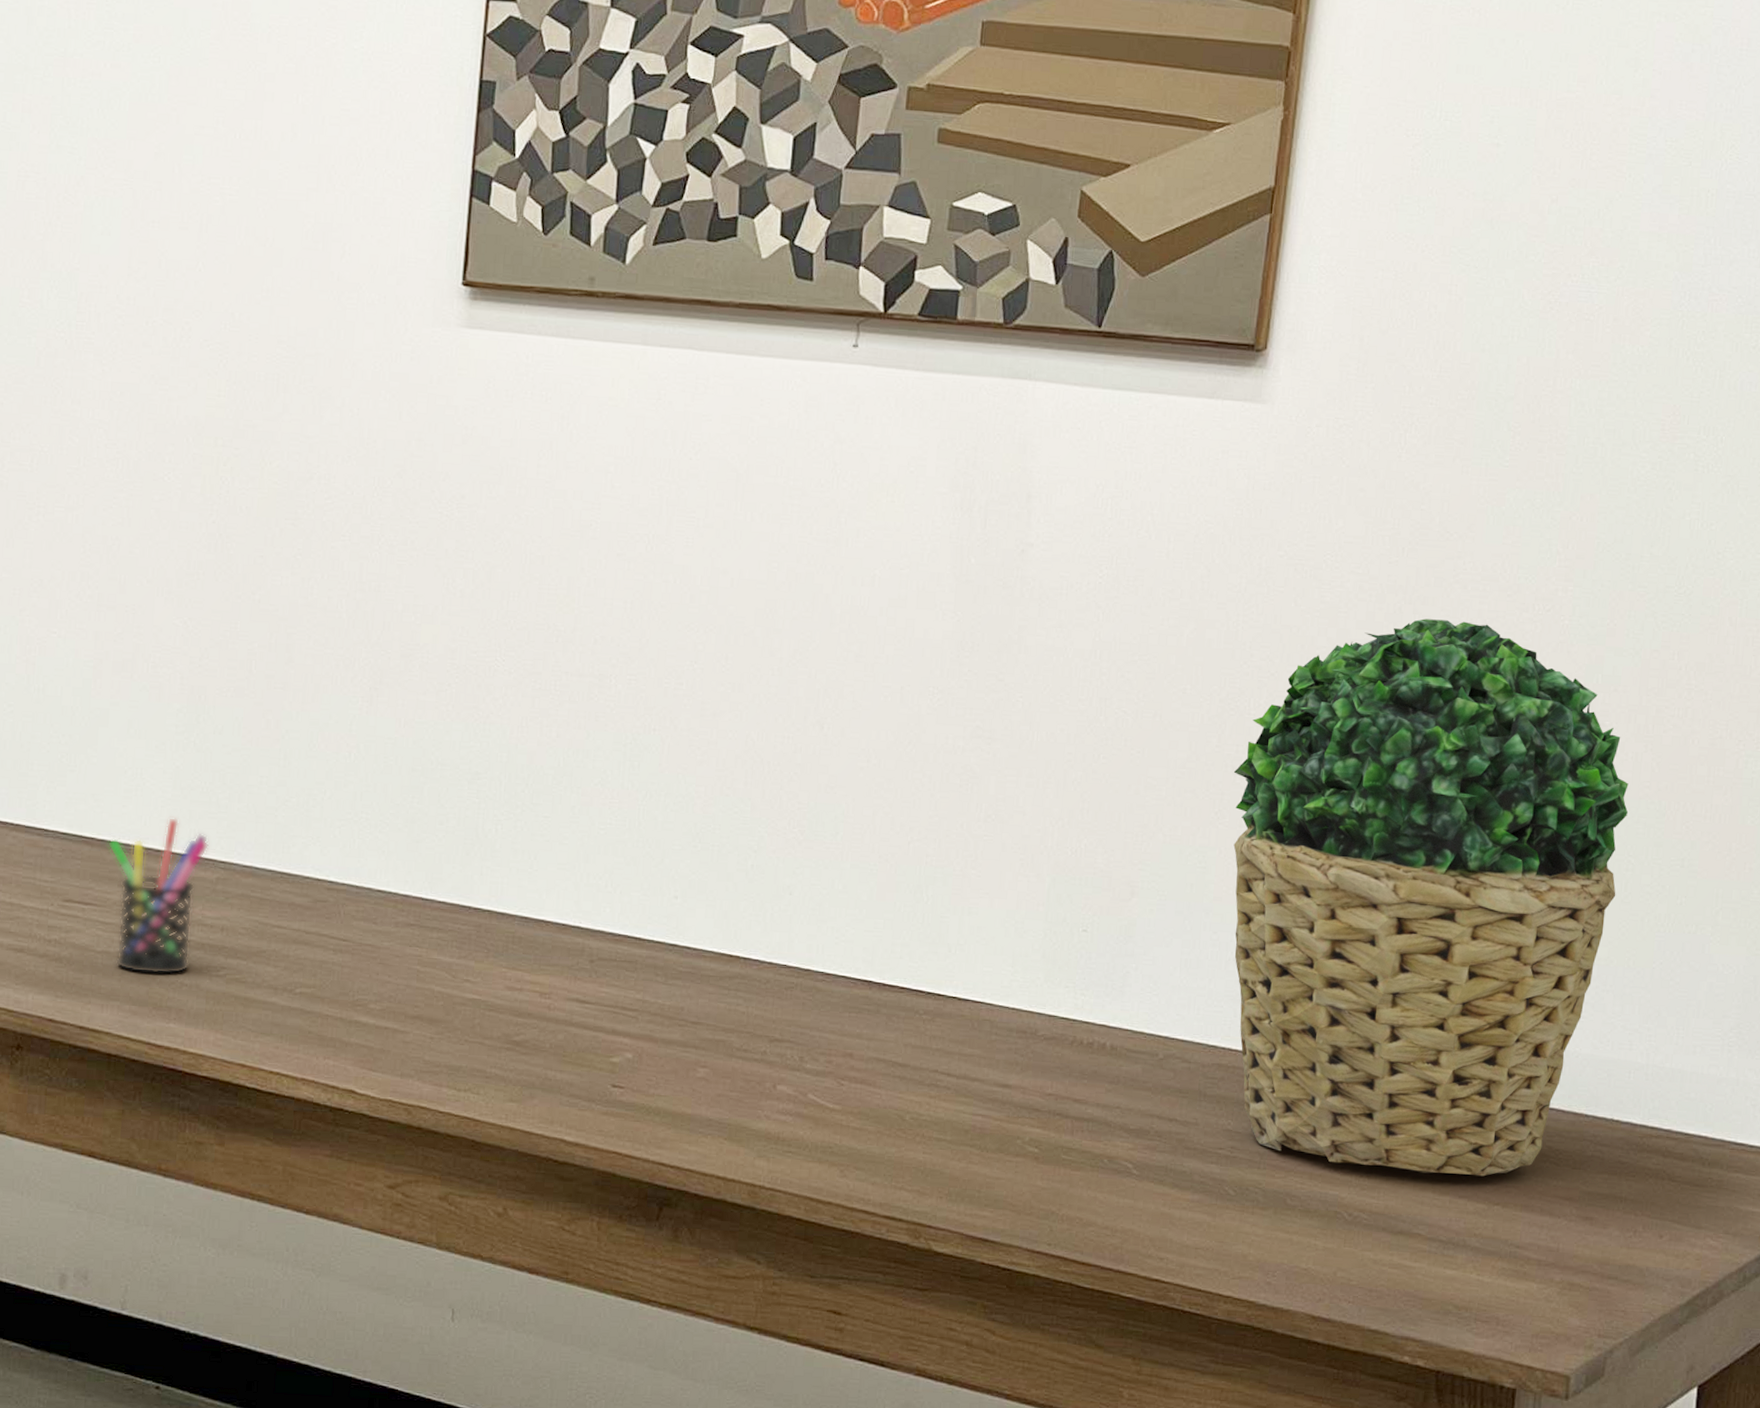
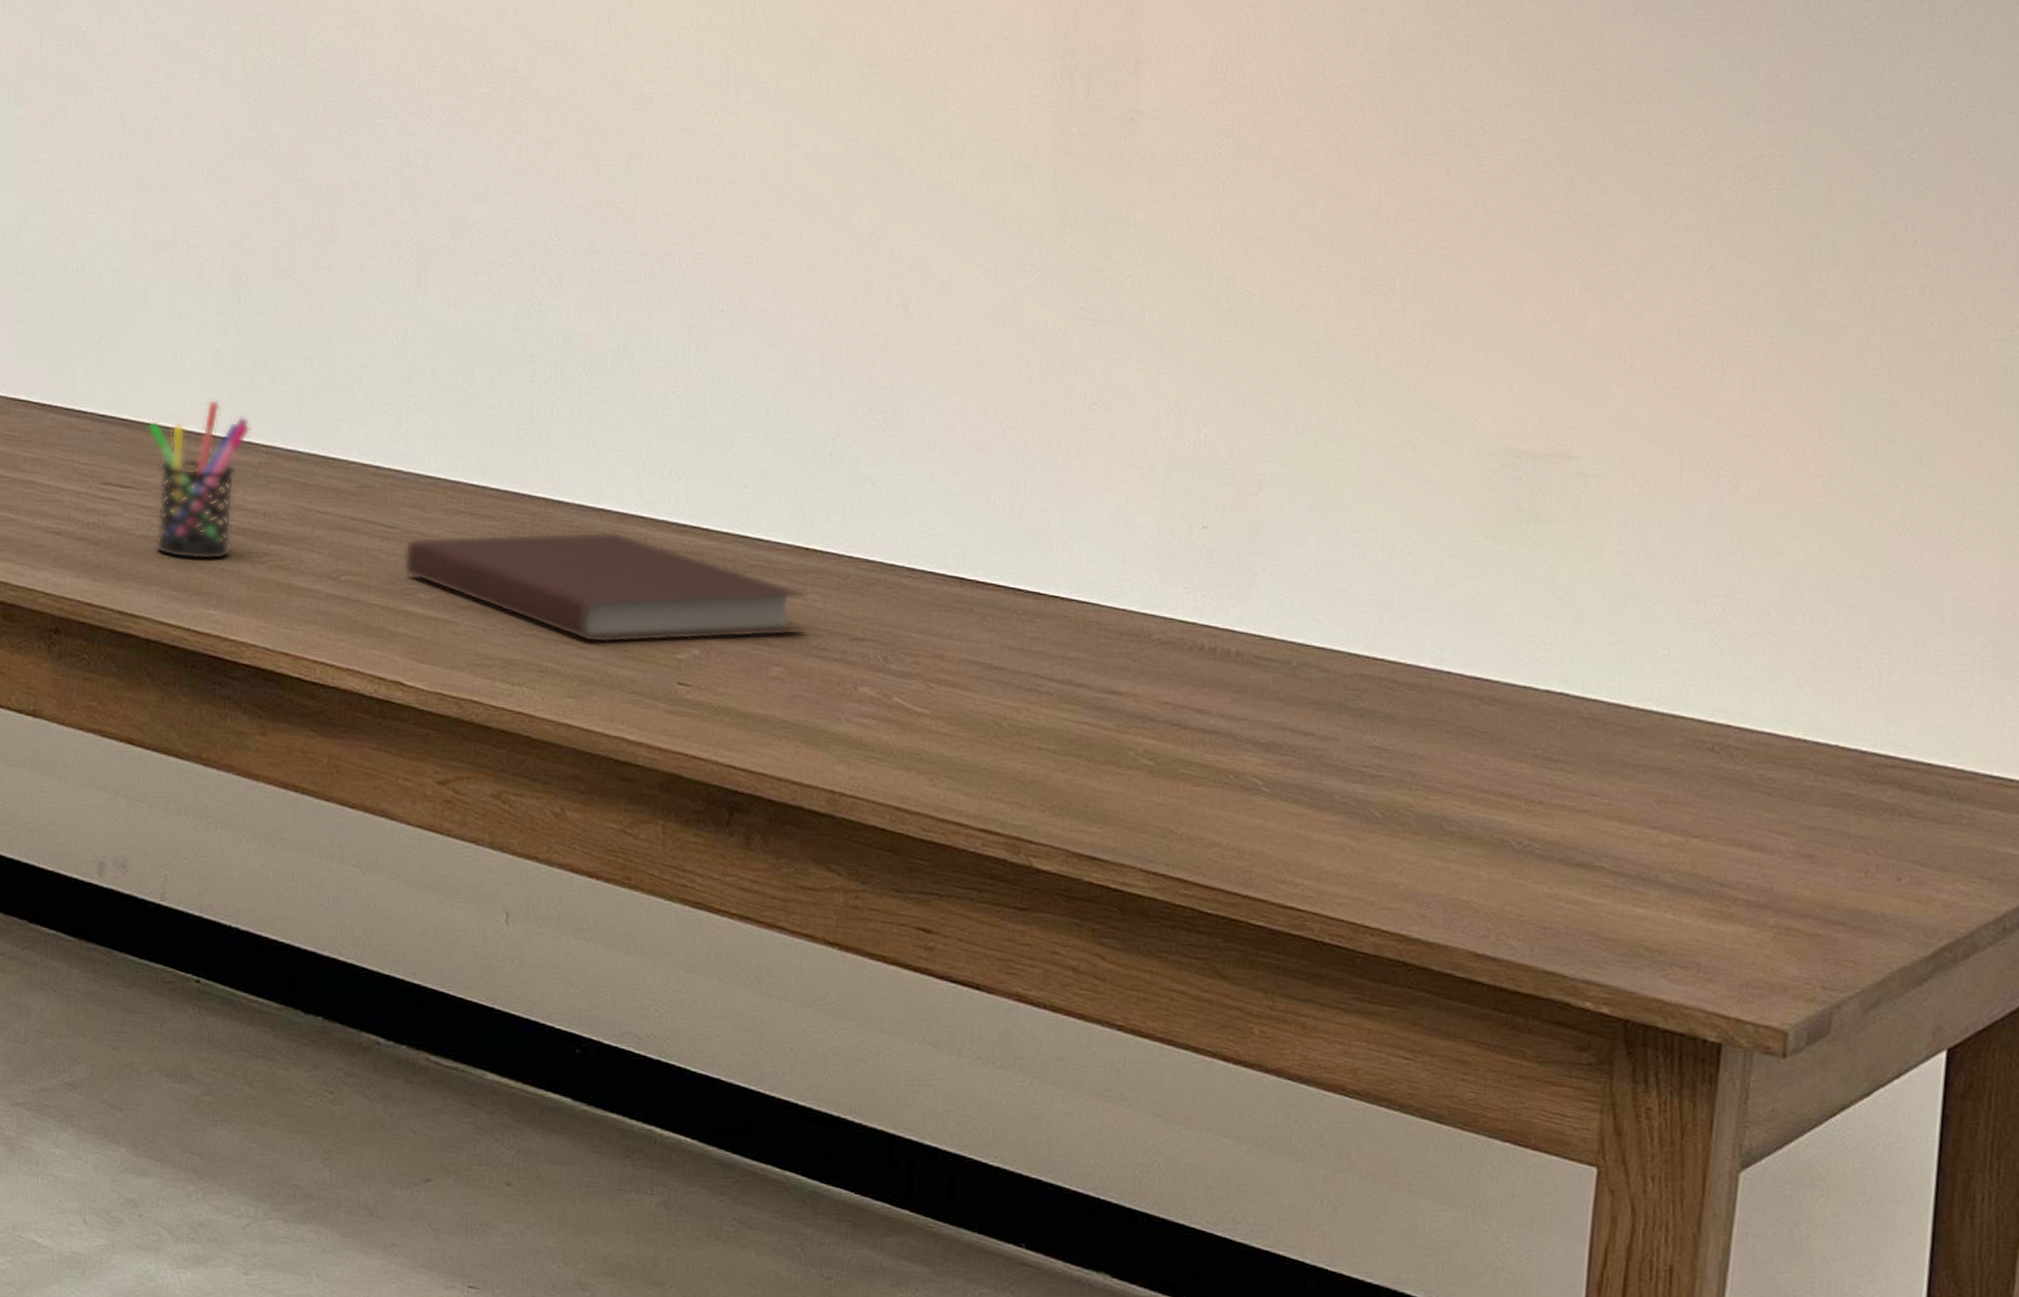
notebook: none [356,941,732,1049] -> present [403,531,808,644]
potted plant: present [1233,618,1629,1177] -> none [1376,189,1853,806]

